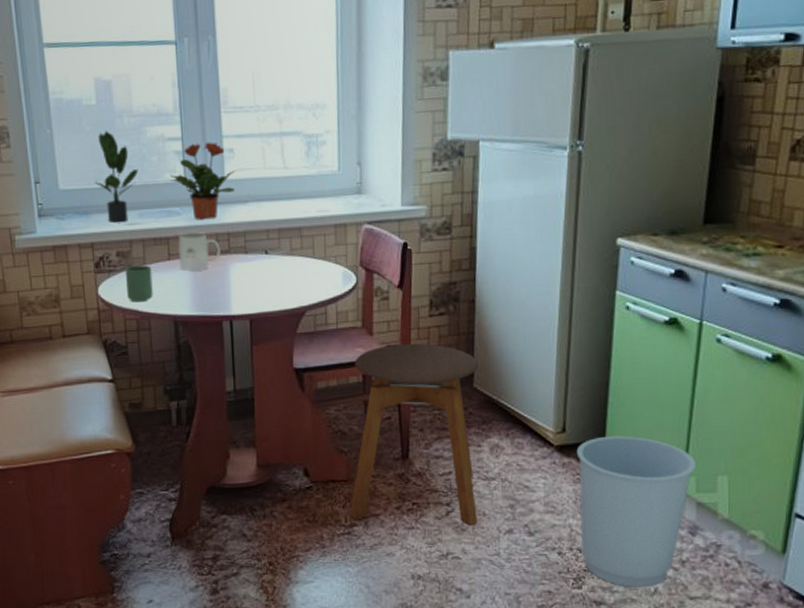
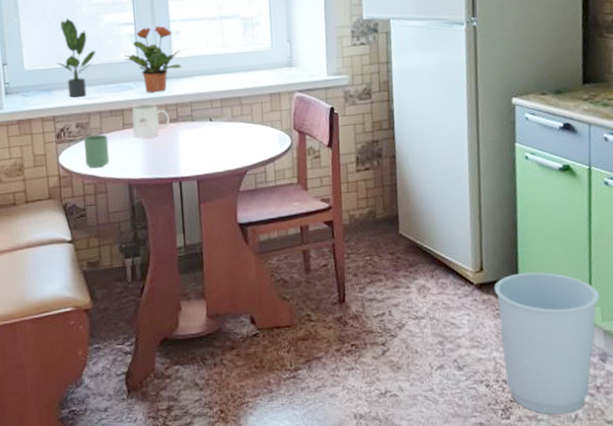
stool: present [349,343,478,526] -> none [292,195,411,364]

